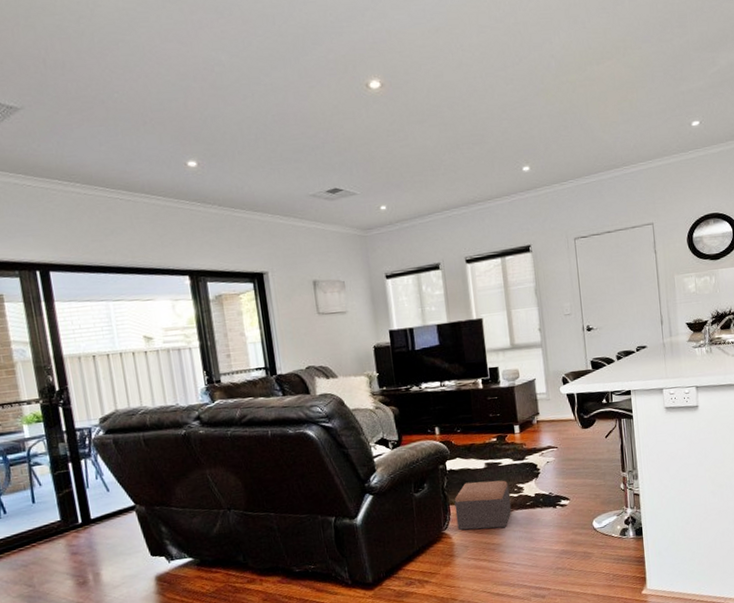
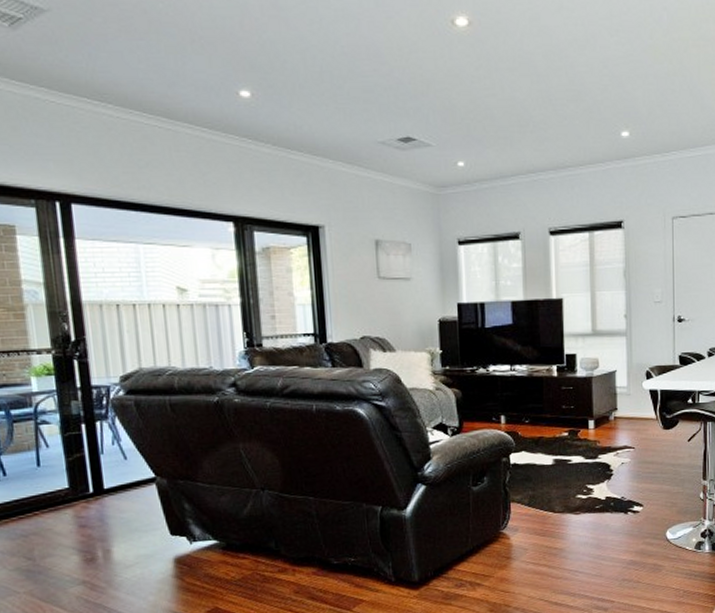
footstool: present [454,480,512,530] -> none [516,479,579,532]

